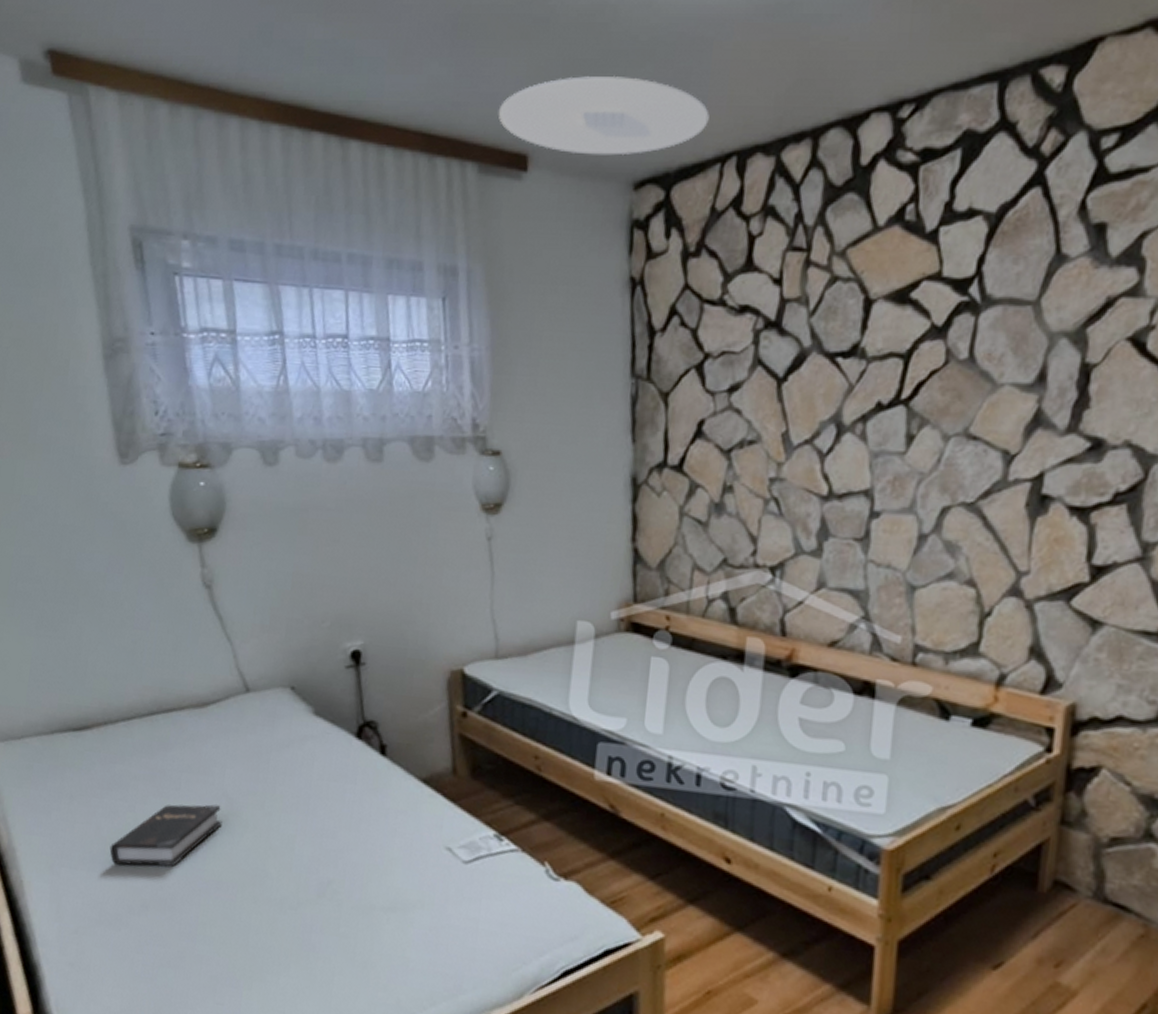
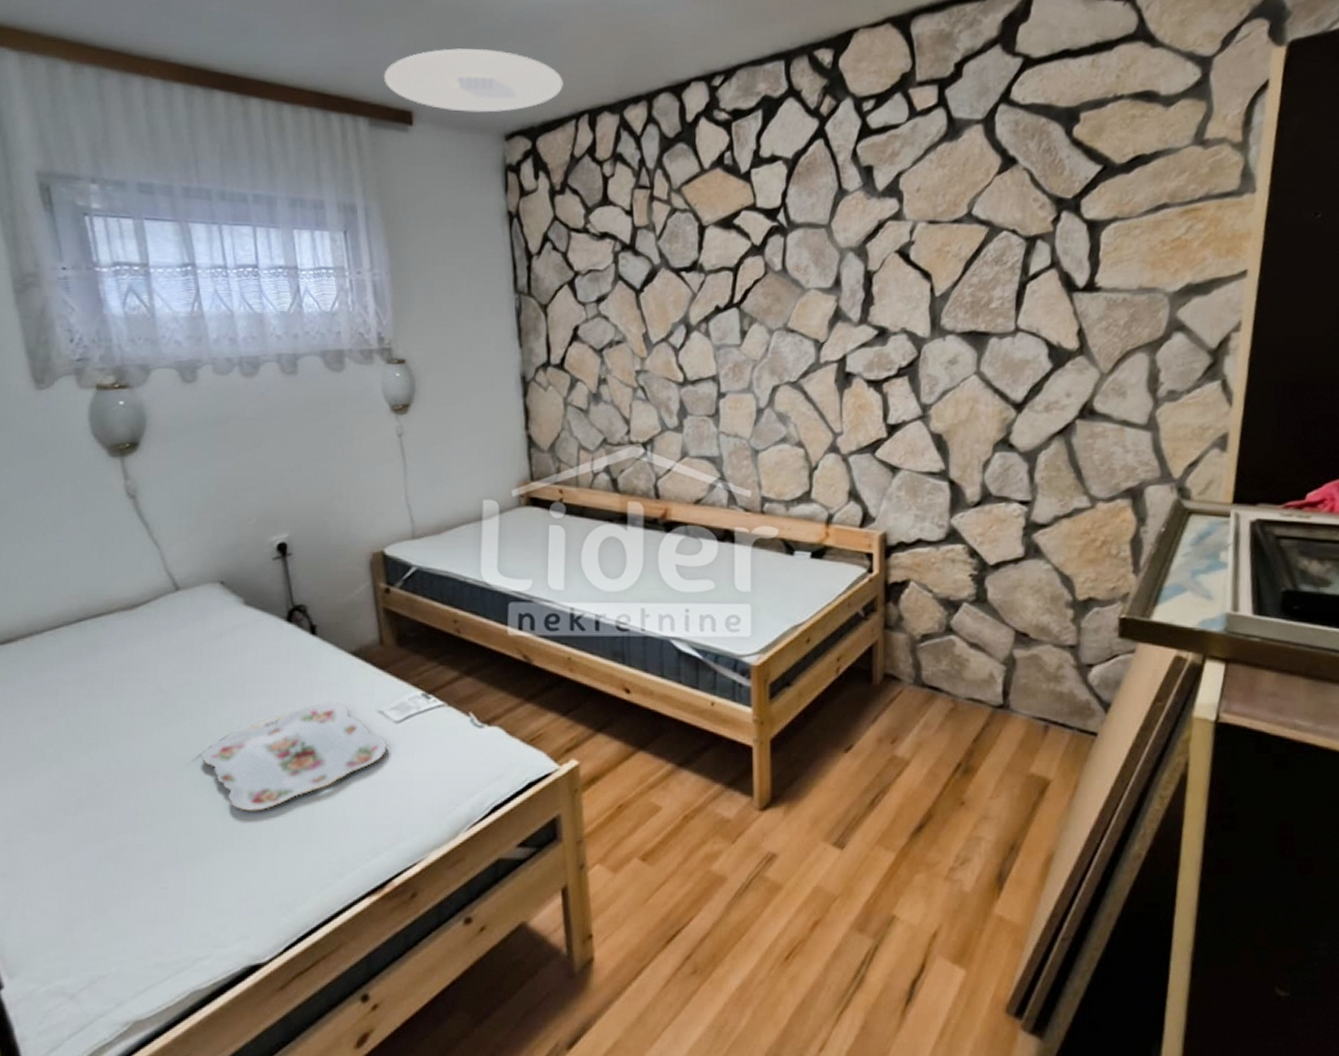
hardback book: present [109,804,222,867] -> none [40,699,158,769]
serving tray: none [263,831,454,939] -> present [202,703,387,811]

